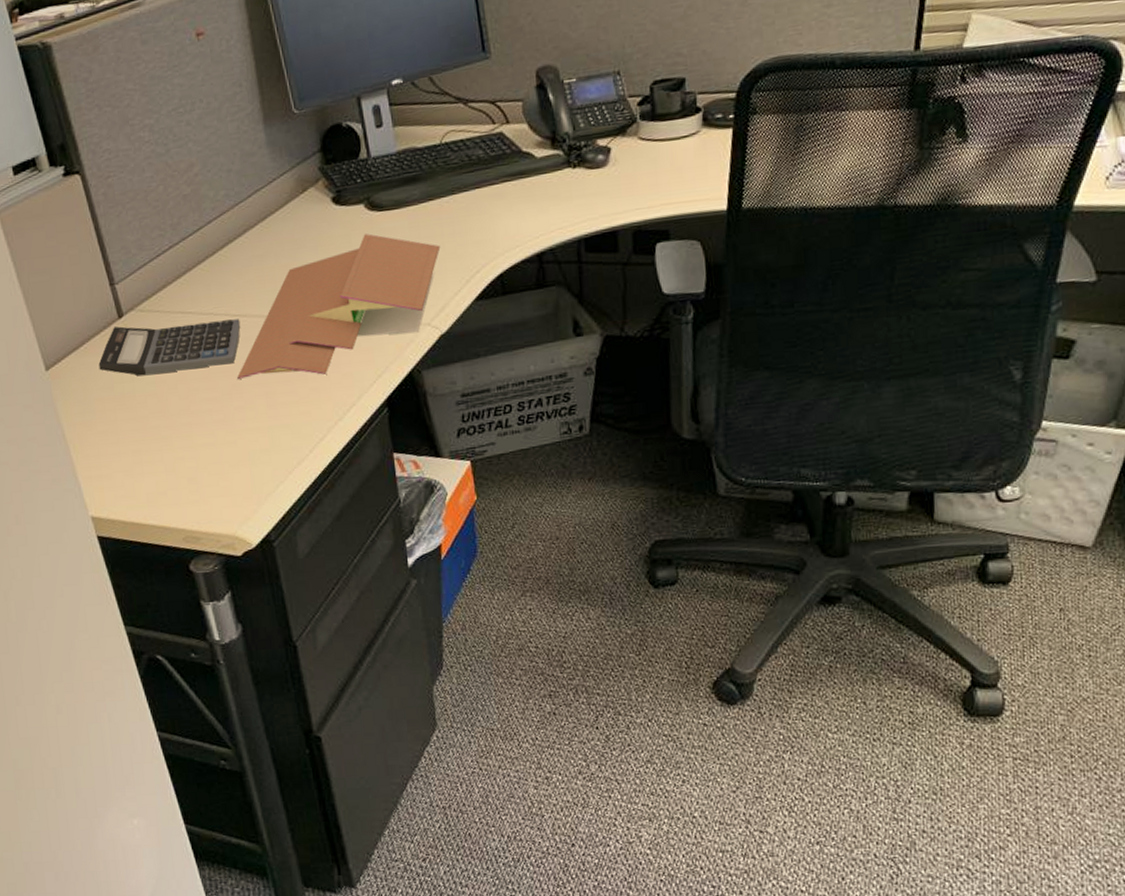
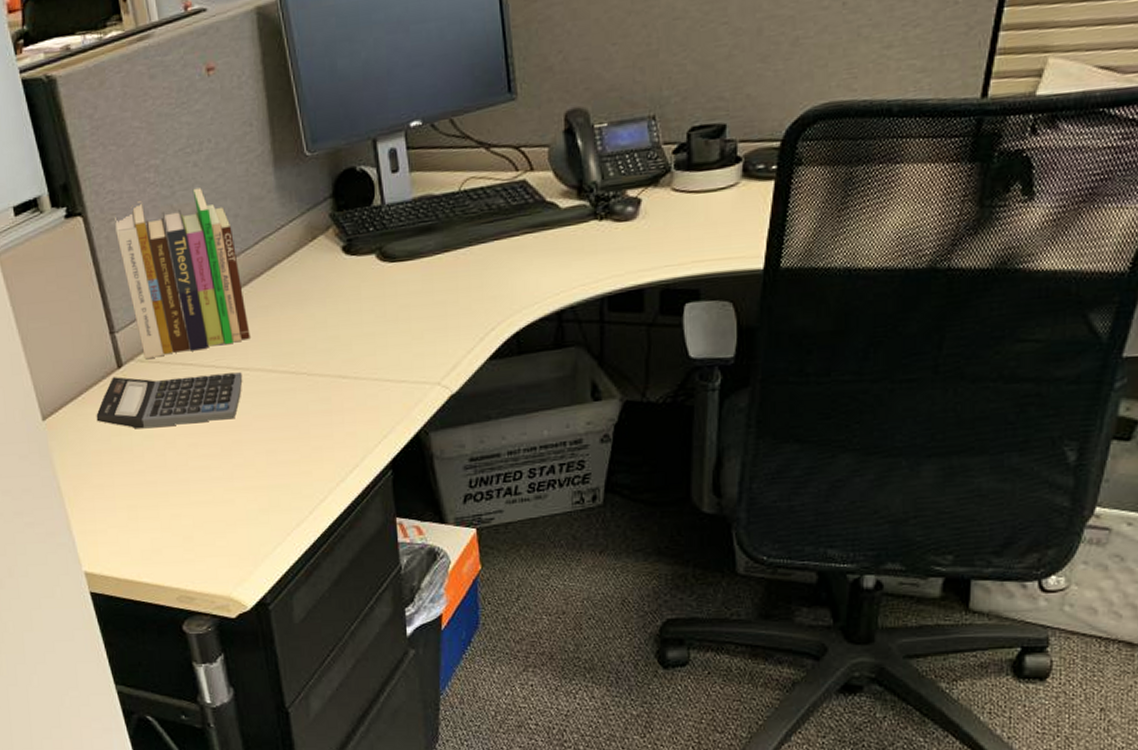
books: none [112,145,246,309] -> present [115,187,250,360]
papers: present [237,234,441,379] -> none [238,286,455,435]

